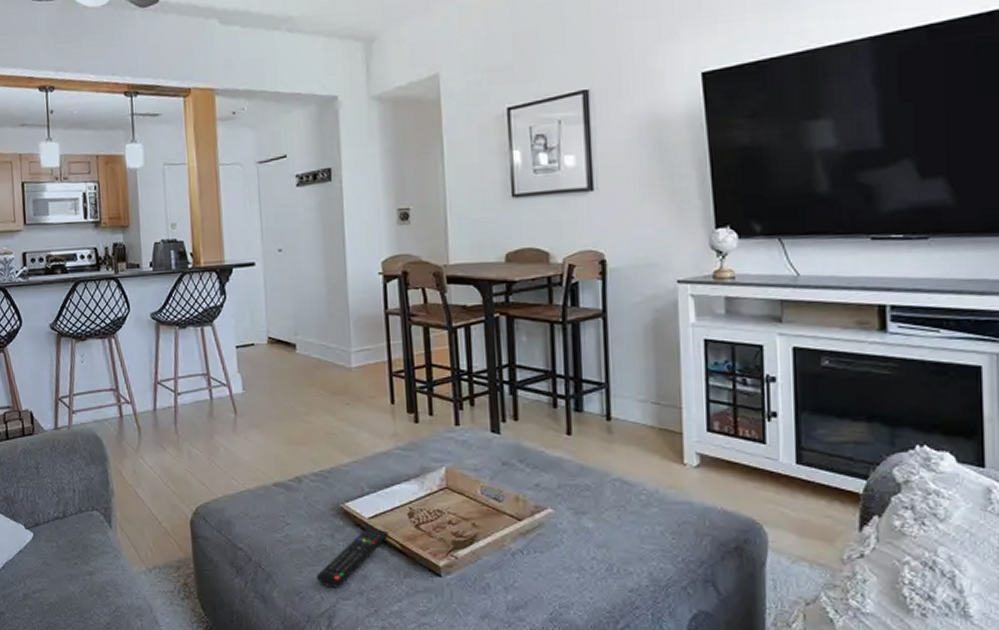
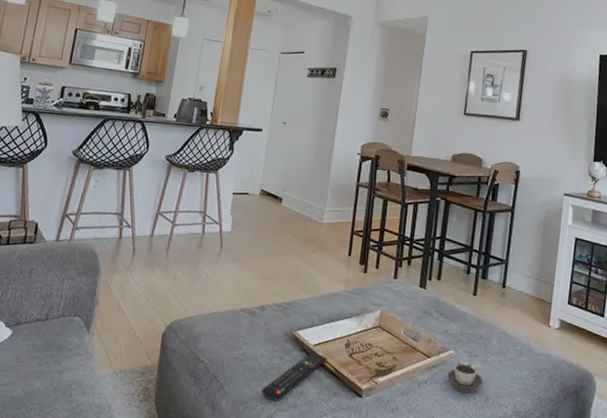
cup: none [549,522,599,562] -> present [447,361,483,394]

